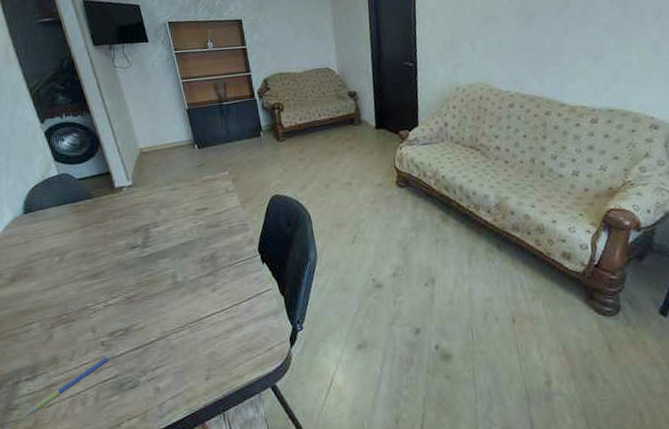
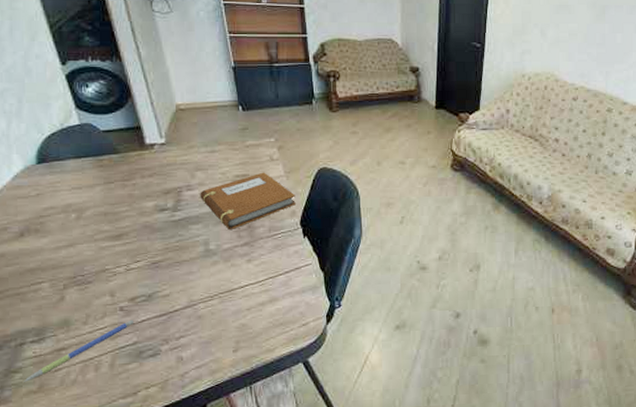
notebook: none [165,204,254,261] -> present [200,172,297,229]

